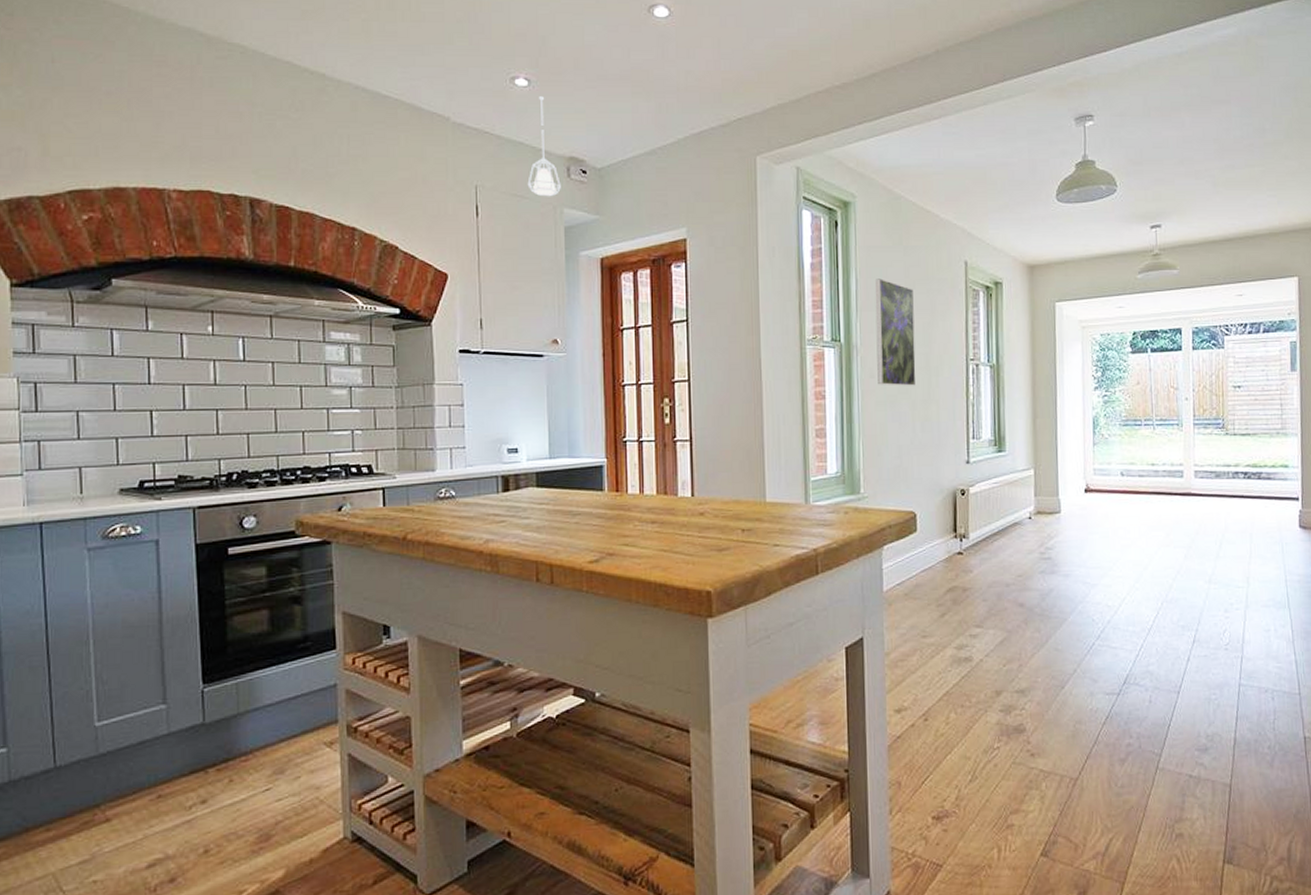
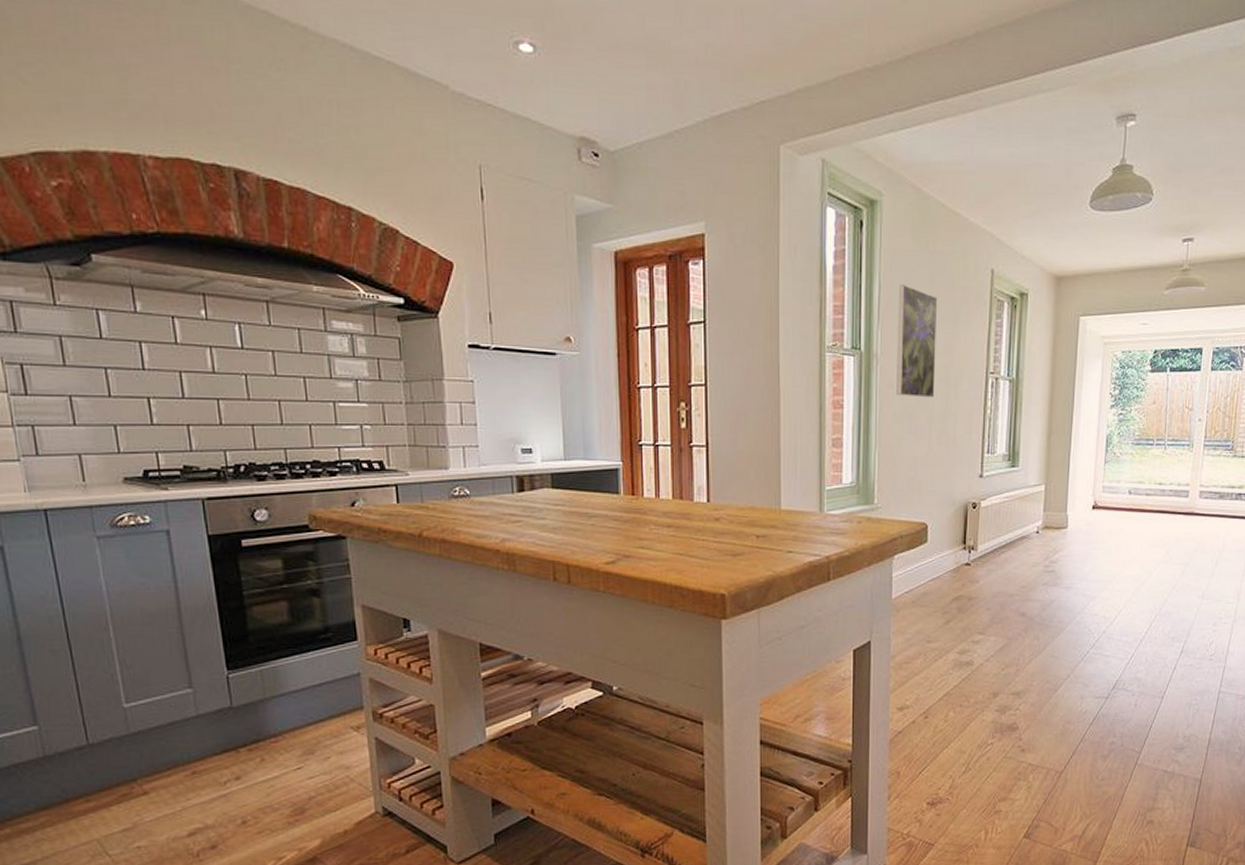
pendant lamp: present [527,96,561,197] -> none [535,65,571,182]

